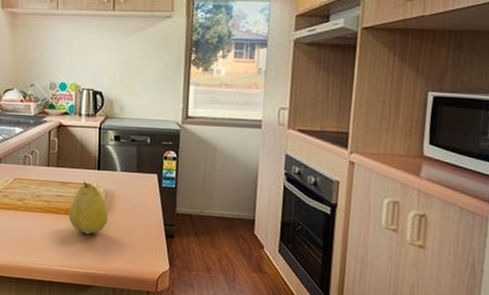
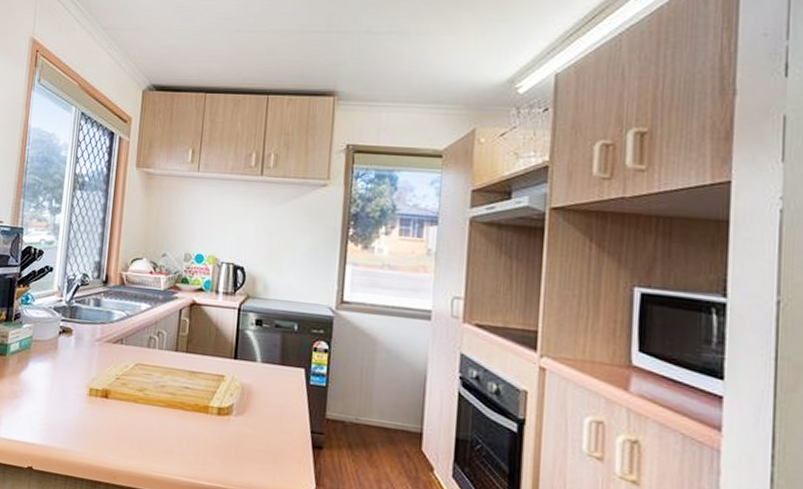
fruit: present [68,181,109,235] -> none [196,372,244,439]

